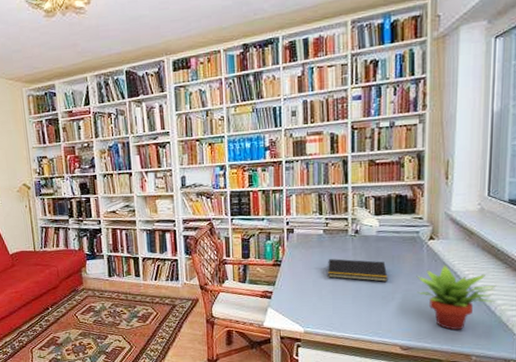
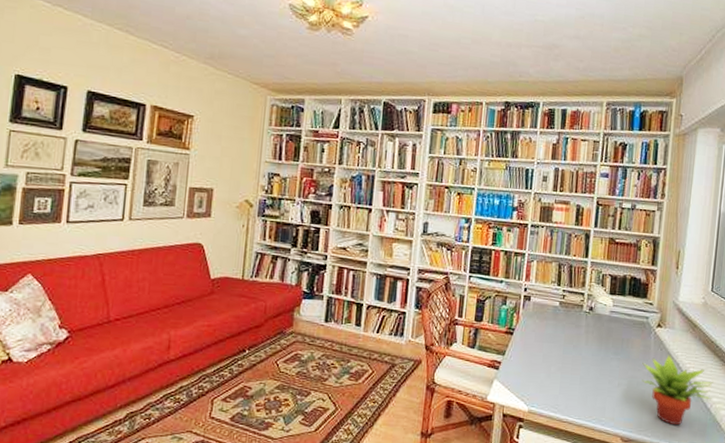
notepad: present [327,259,388,282] -> none [558,334,616,365]

